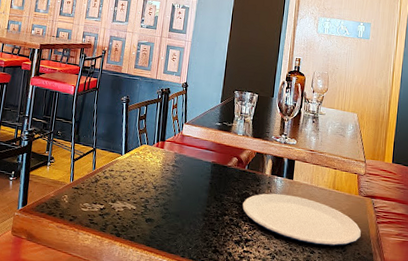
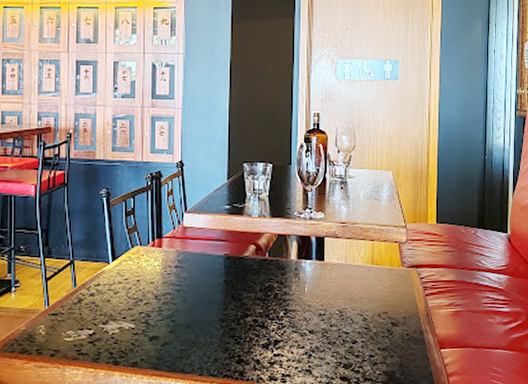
plate: present [242,193,361,246] -> none [267,279,408,333]

